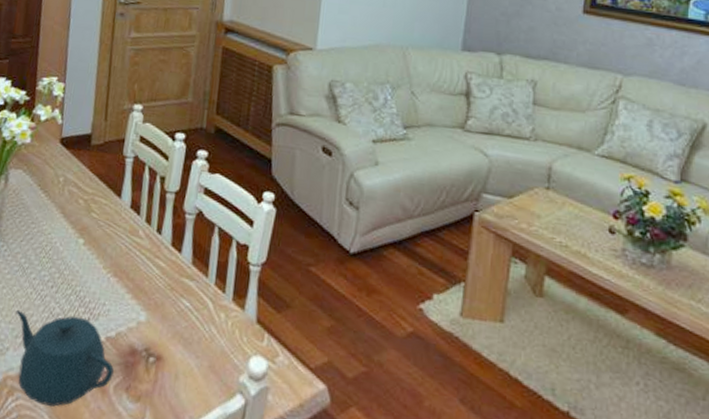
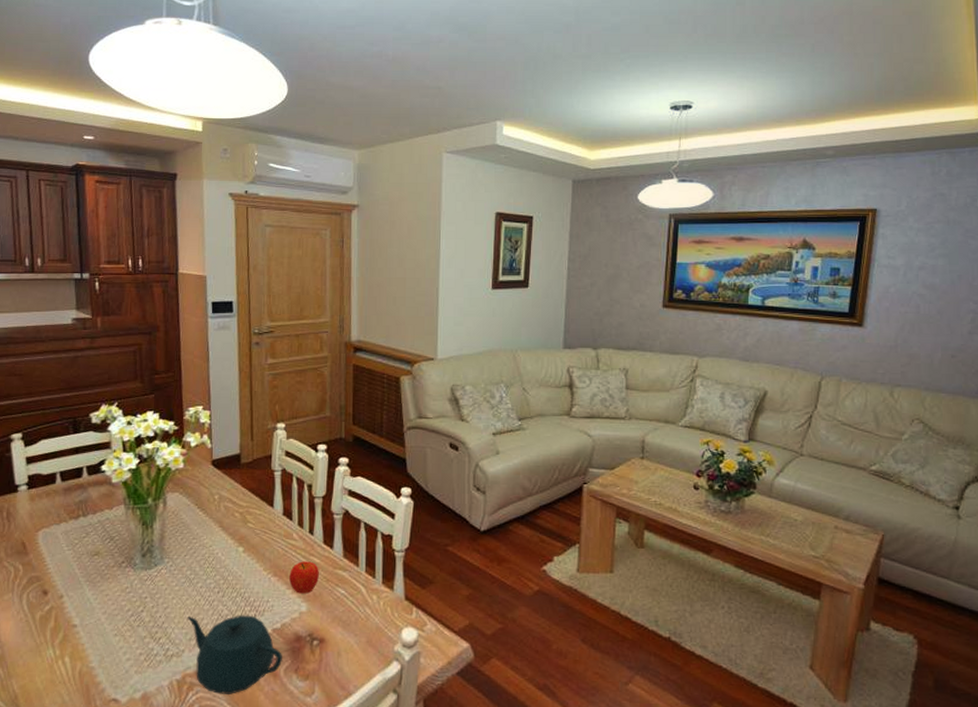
fruit: none [130,263,164,302] -> present [289,561,319,594]

